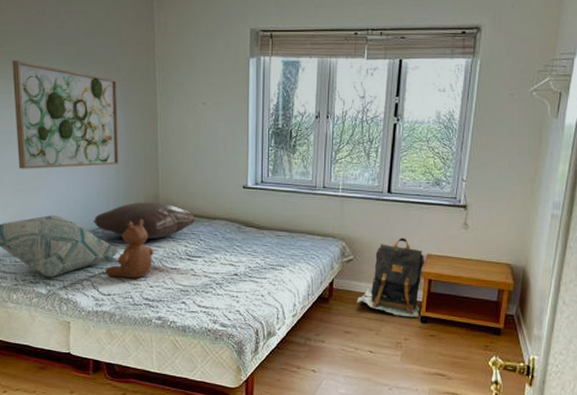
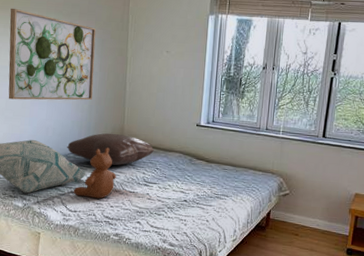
backpack: present [356,237,425,317] -> none [290,177,353,249]

